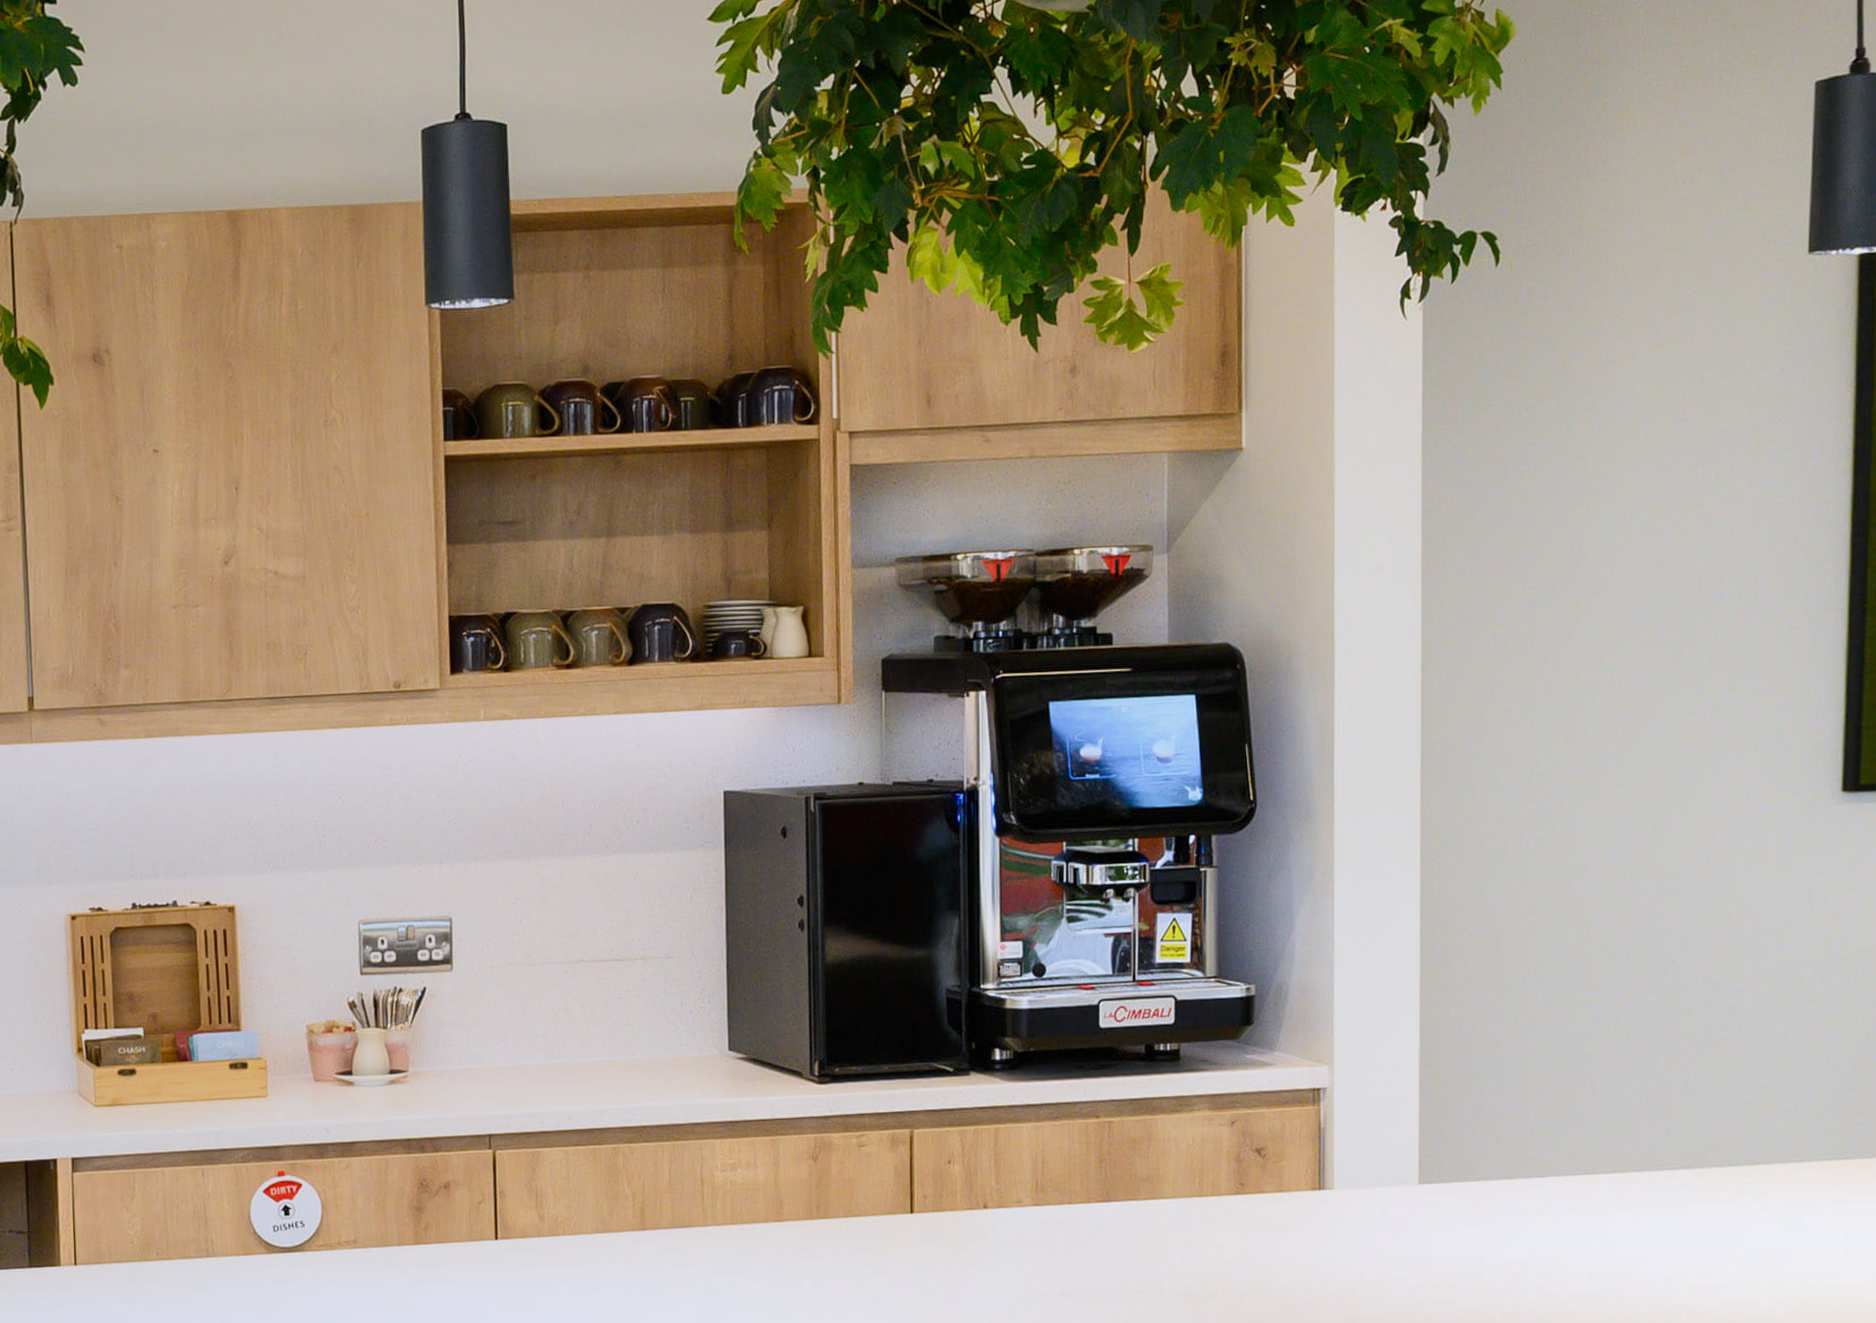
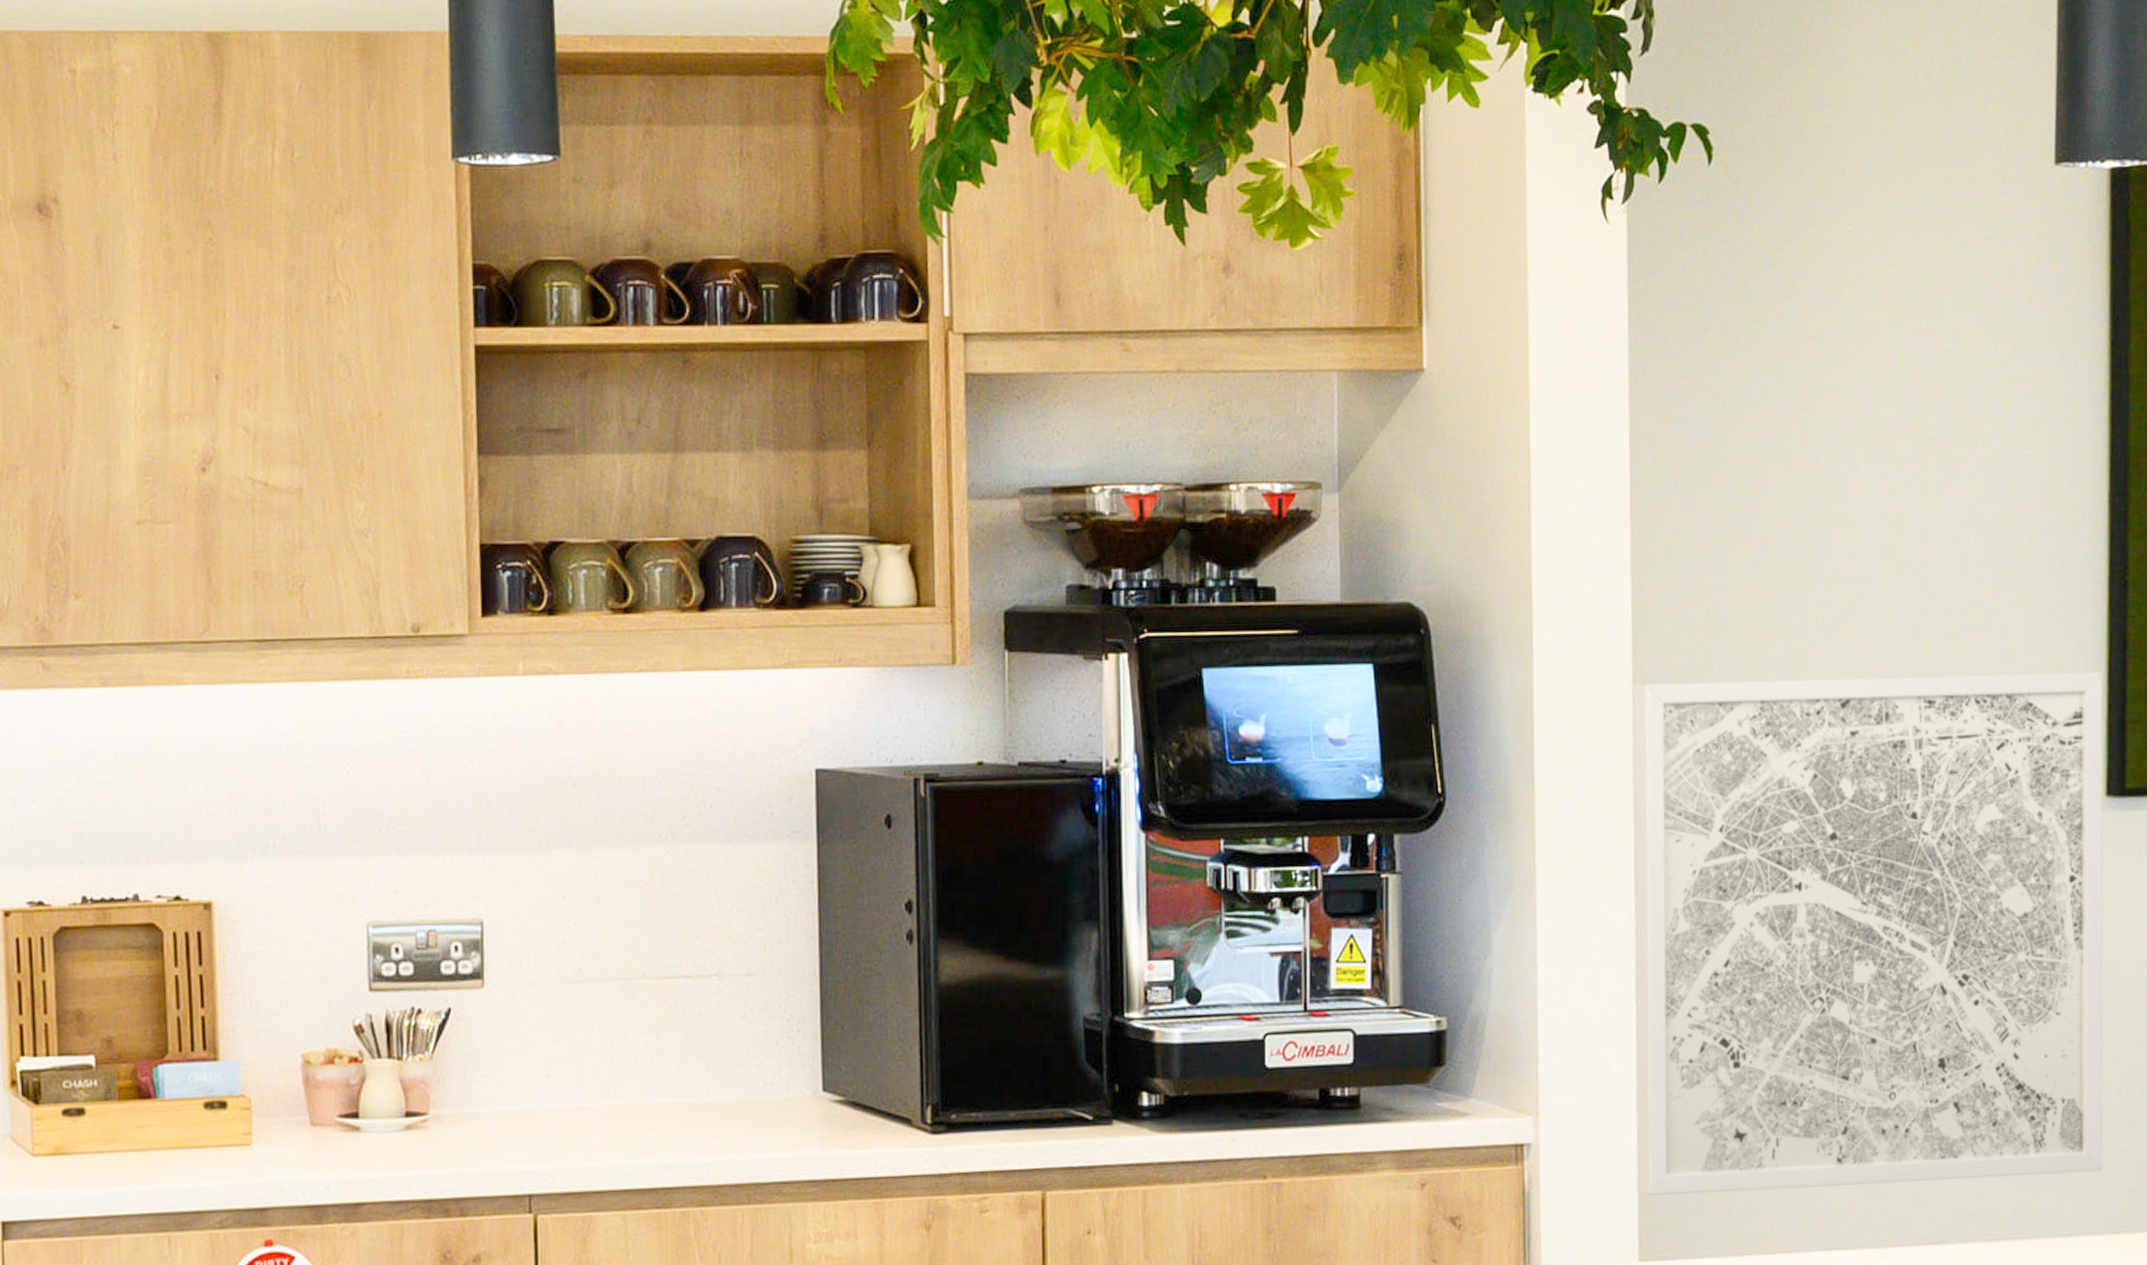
wall art: none [1417,686,1841,1130] -> present [1633,672,2103,1196]

